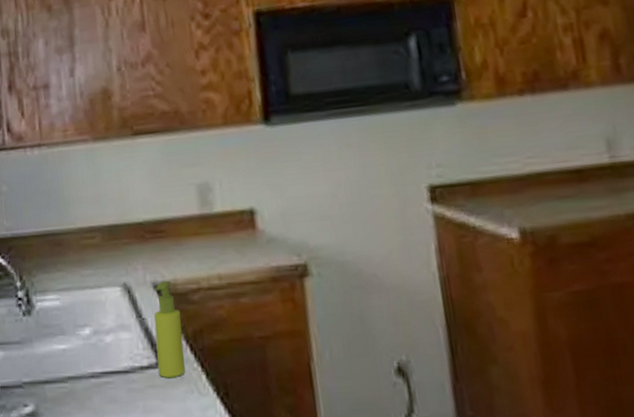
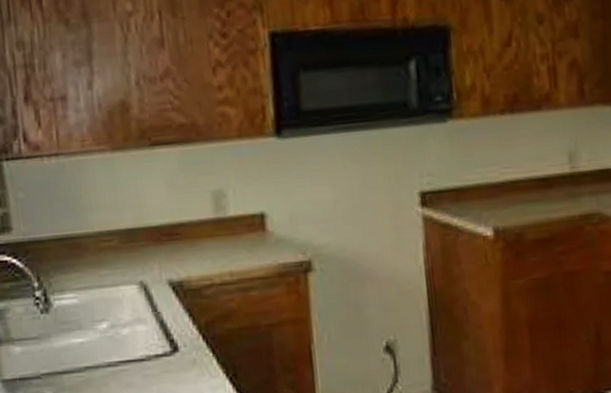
soap dispenser: present [153,280,185,378] -> none [168,277,198,364]

